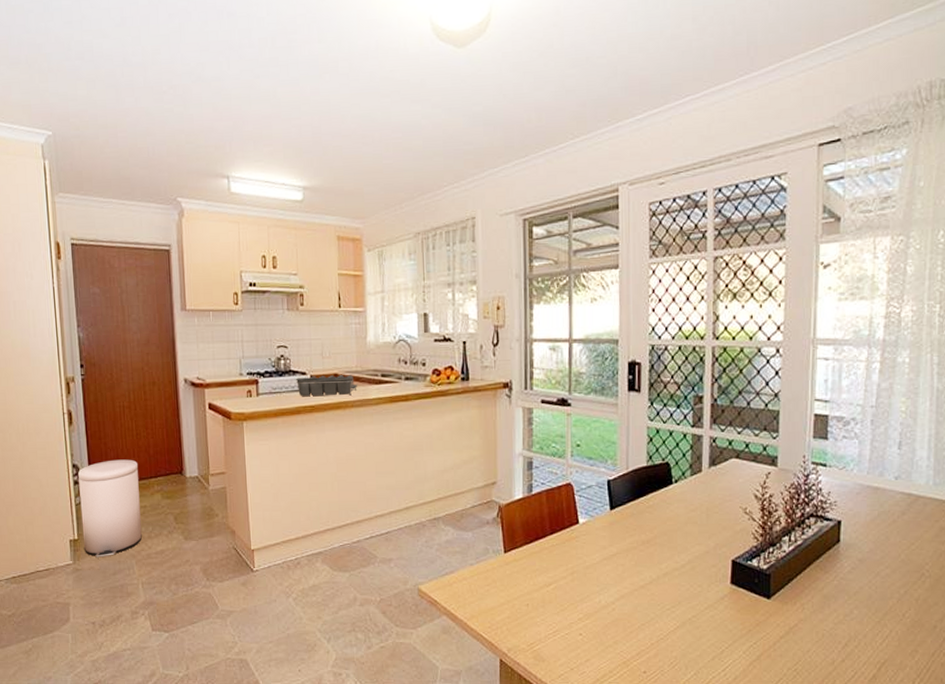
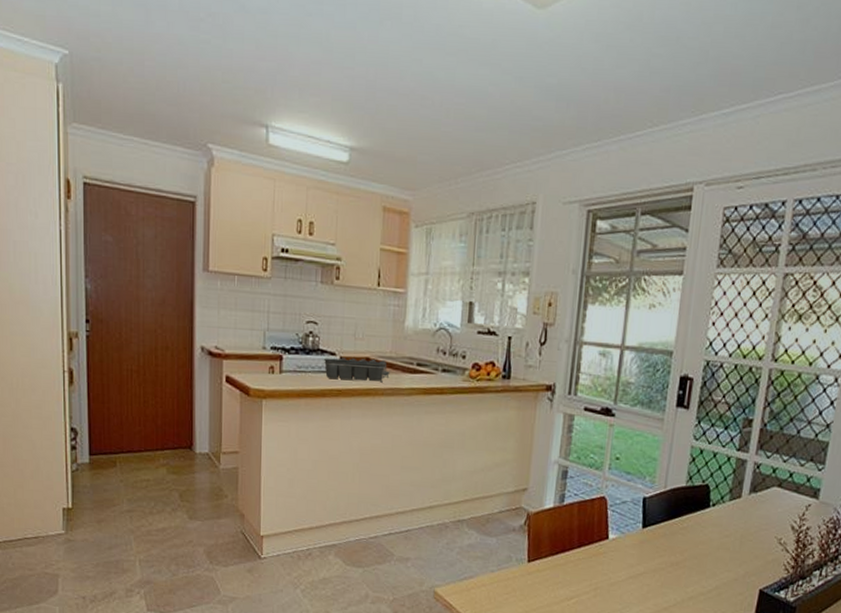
pedal bin: present [78,459,142,559] -> none [77,427,143,531]

